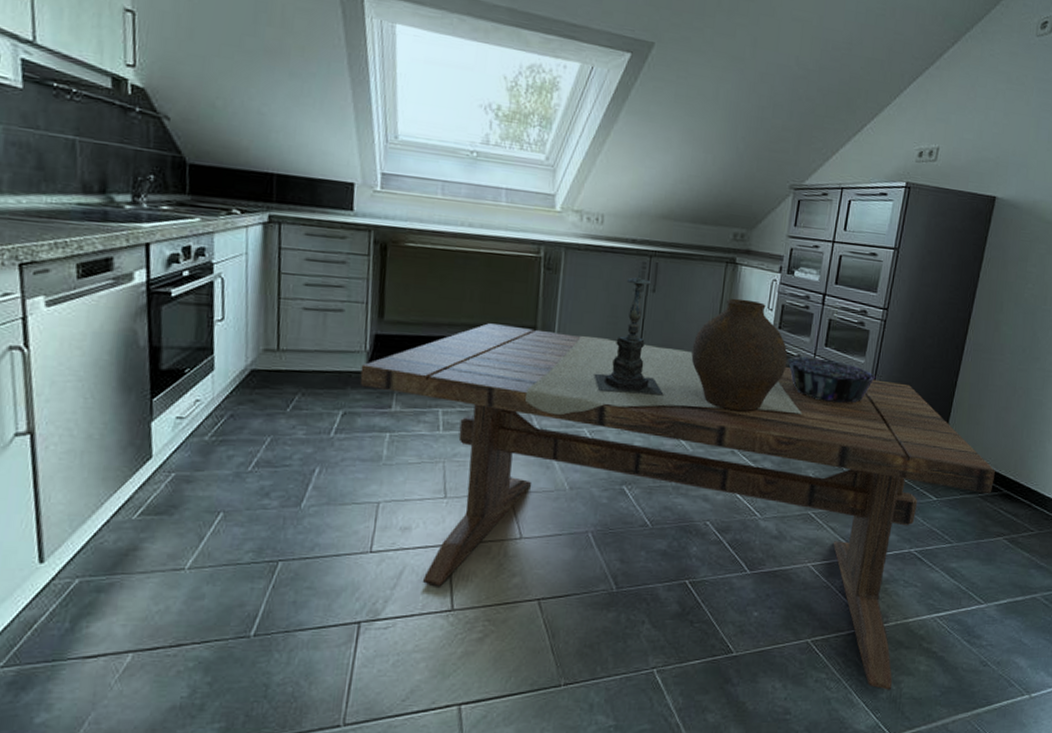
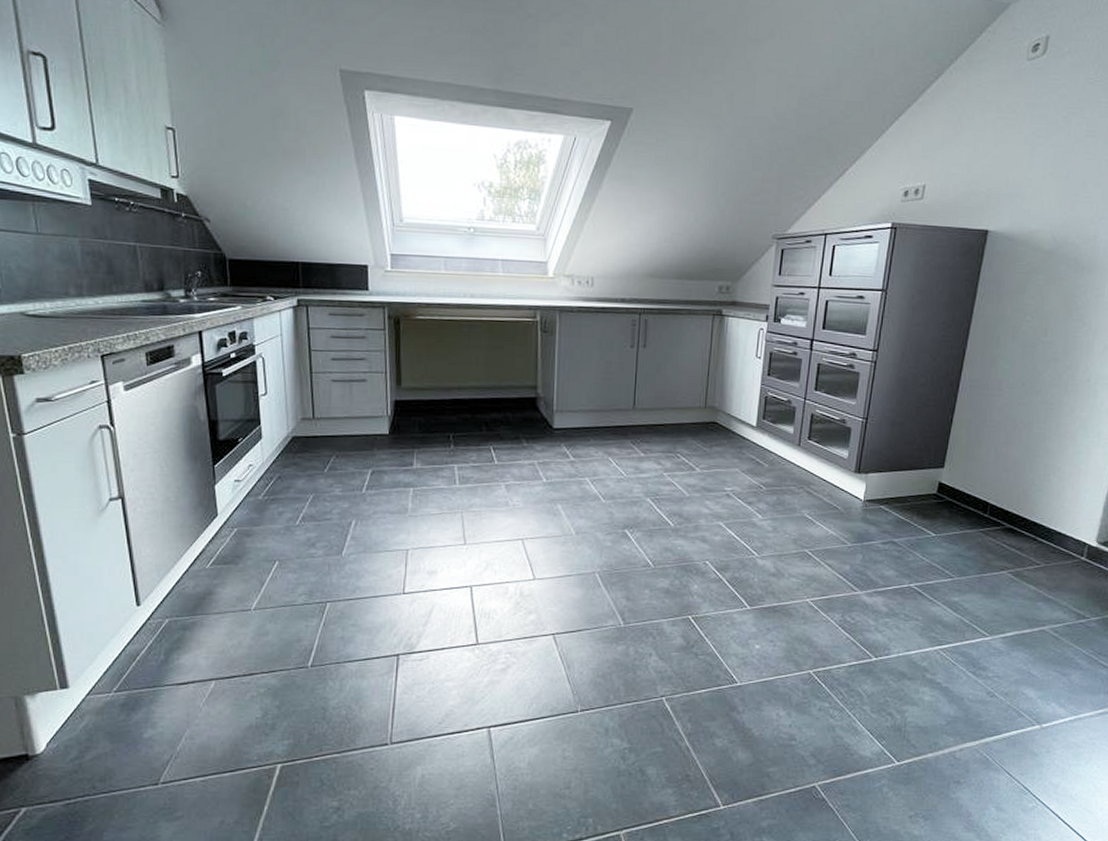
dining table: present [360,323,996,690] -> none [384,385,997,719]
candle holder: present [594,266,664,396] -> none [592,324,659,445]
vase: present [691,298,788,412] -> none [683,348,778,457]
decorative bowl: present [787,356,876,404] -> none [778,401,868,445]

